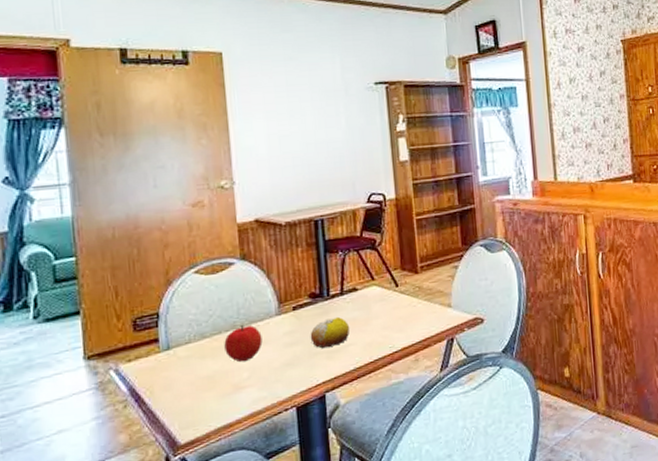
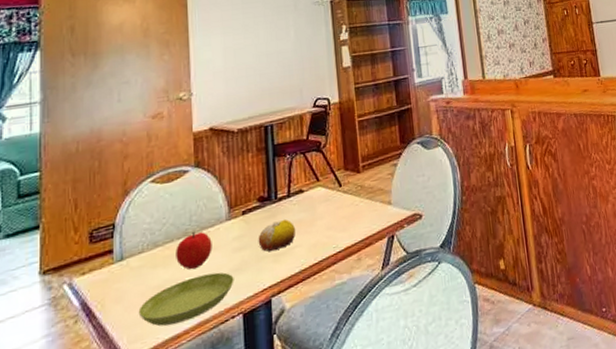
saucer: none [188,366,286,415] -> present [138,272,234,326]

